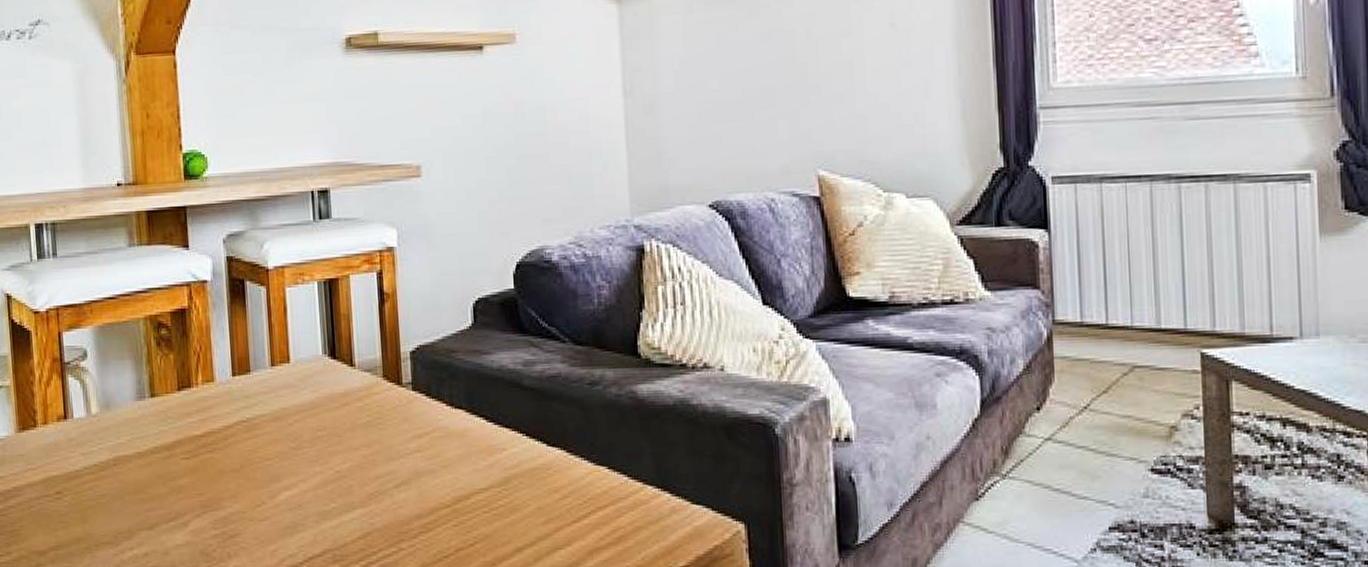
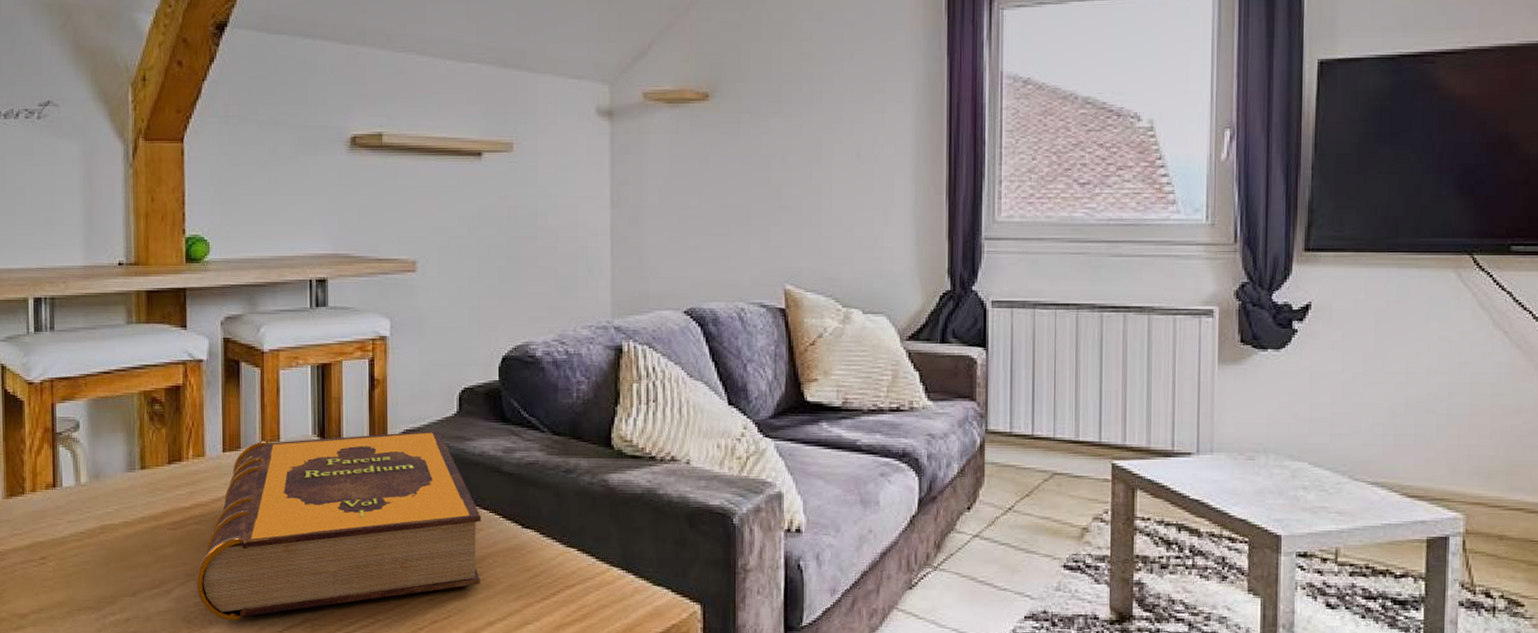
hardback book: none [211,344,506,554] -> present [195,430,481,621]

